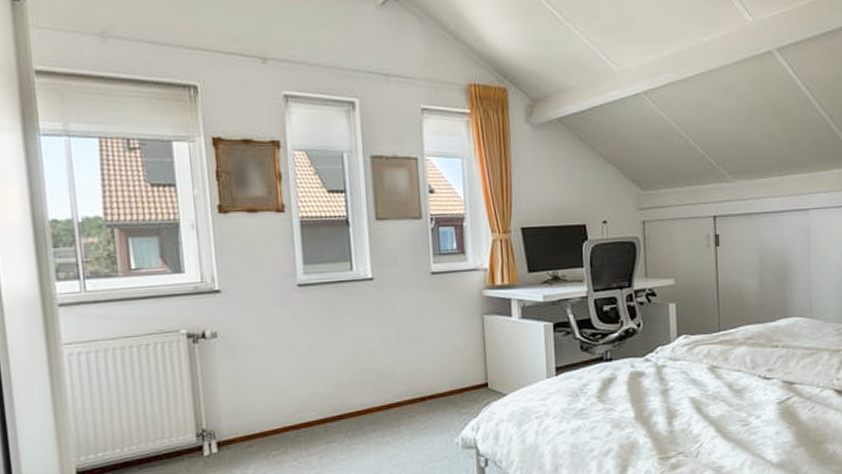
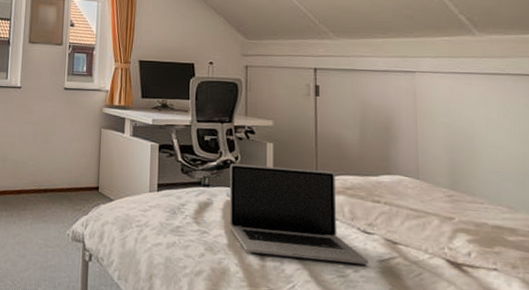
laptop: none [632,323,769,421] -> present [229,164,368,265]

